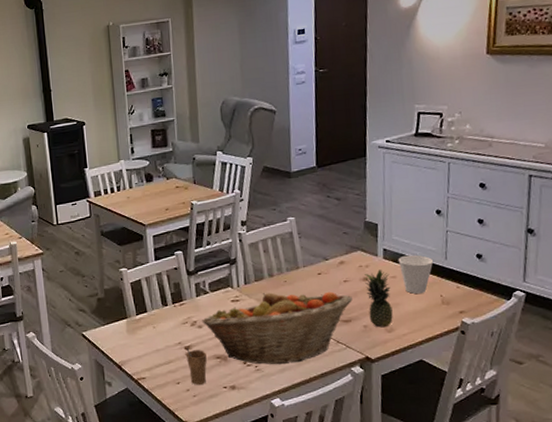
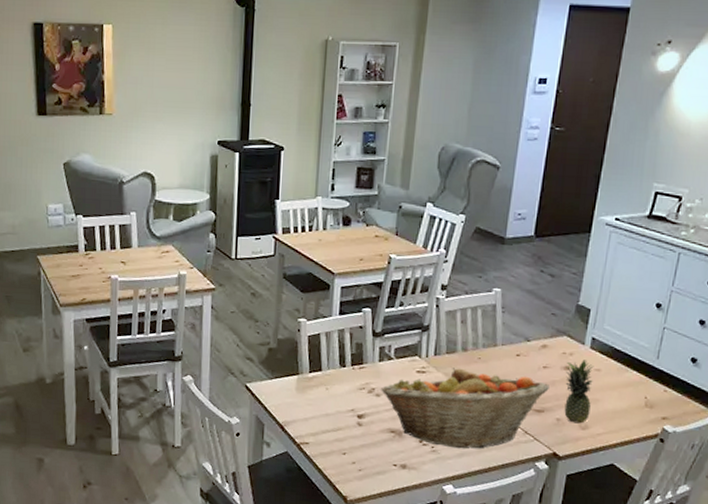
cup: present [186,348,207,385] -> none [358,417,380,459]
cup: present [398,255,434,294] -> none [605,348,644,392]

